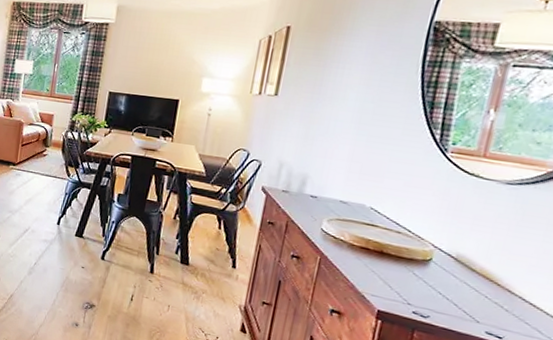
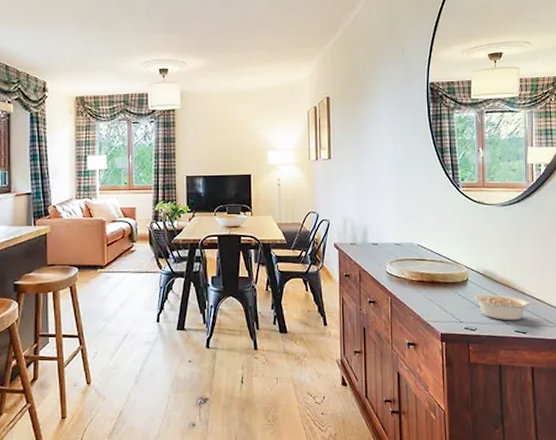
legume: none [435,279,529,322] -> present [474,294,537,321]

